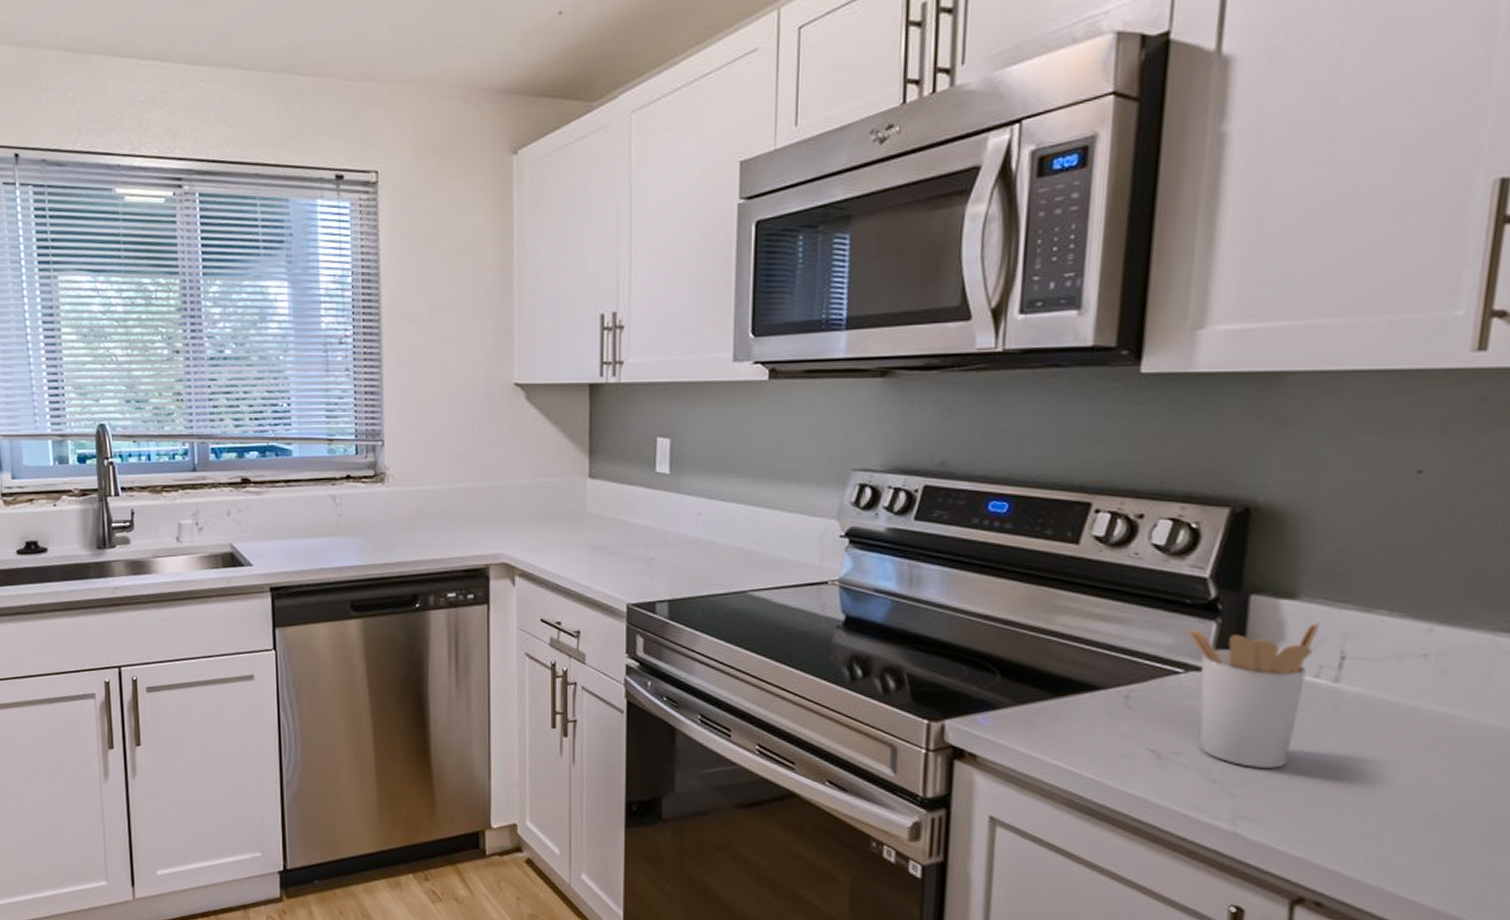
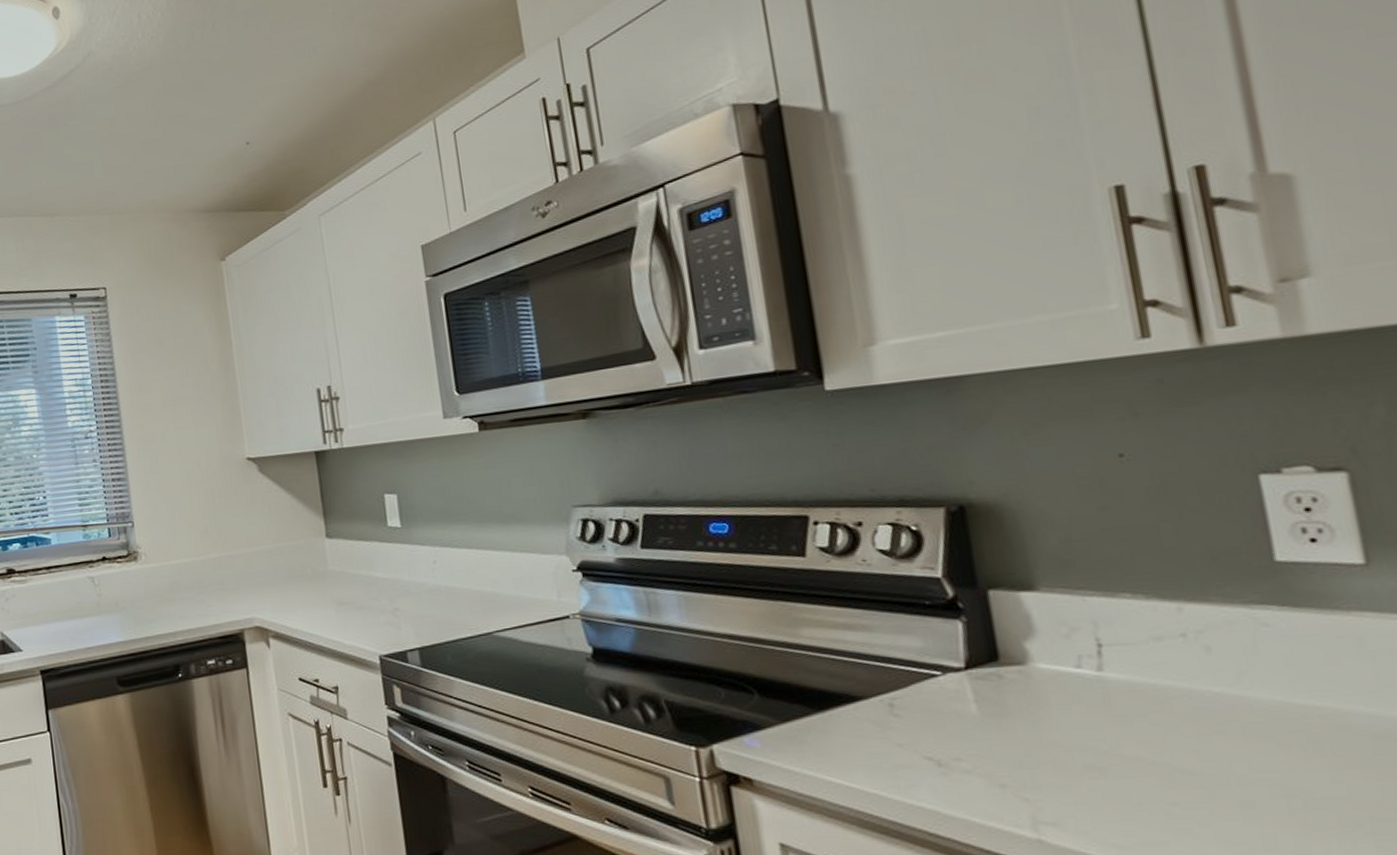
utensil holder: present [1185,621,1320,769] -> none [932,610,1075,768]

